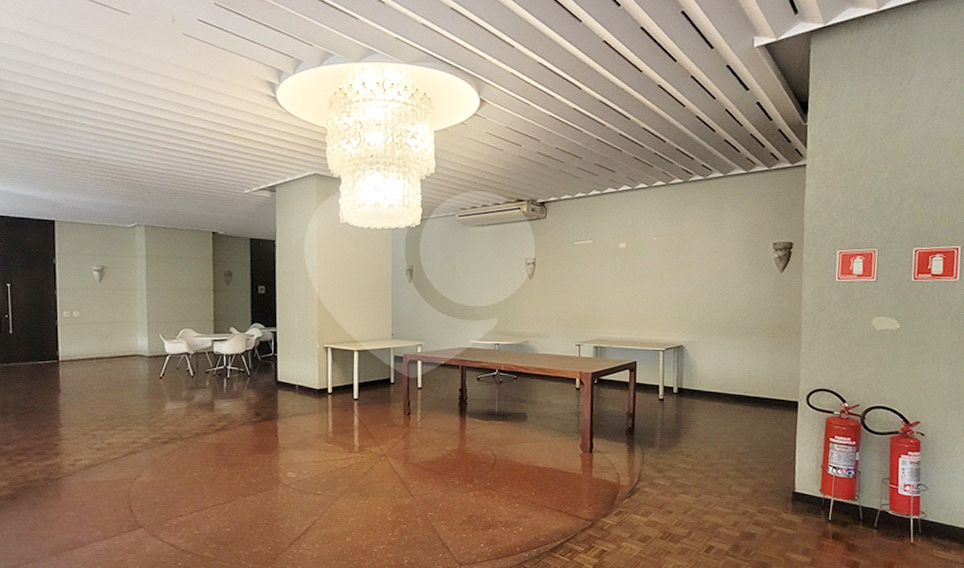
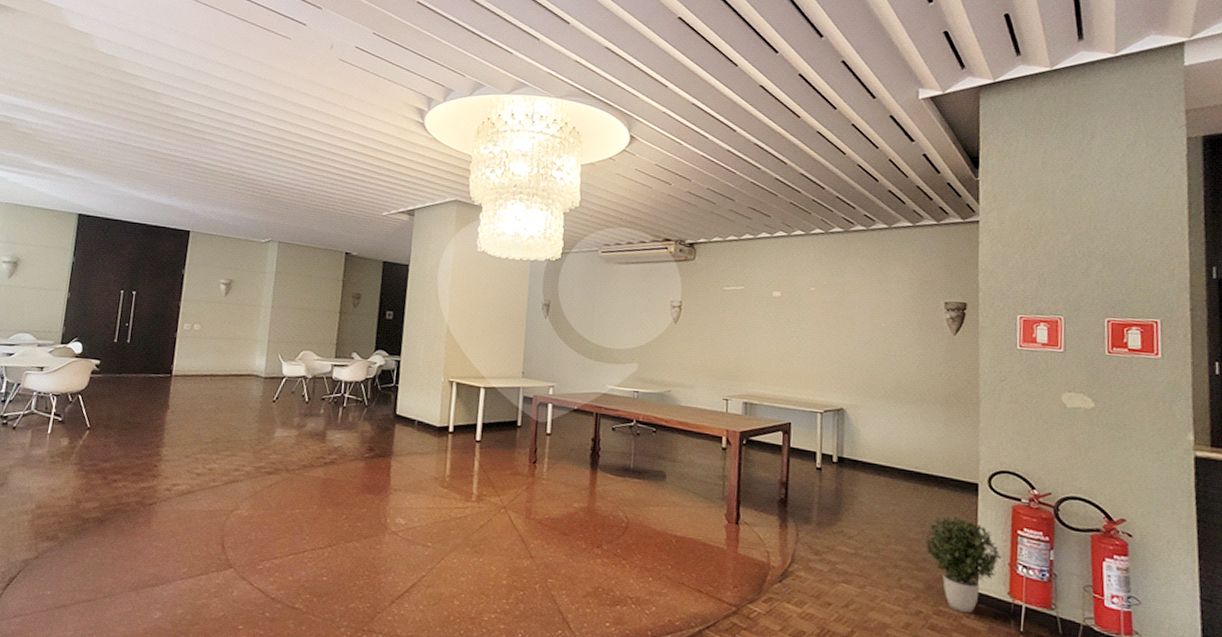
potted plant: none [752,430,816,510] -> present [925,516,1002,614]

